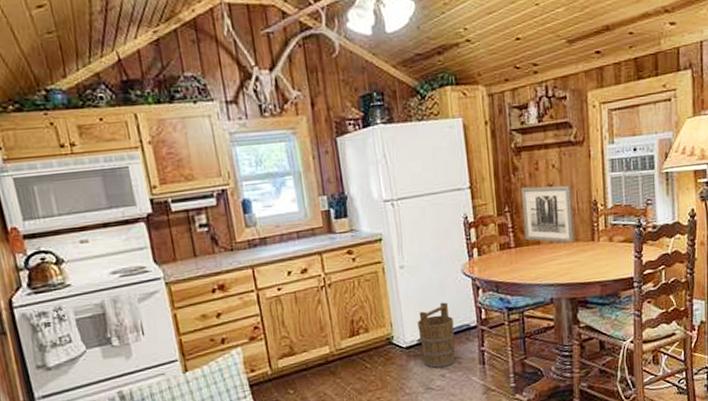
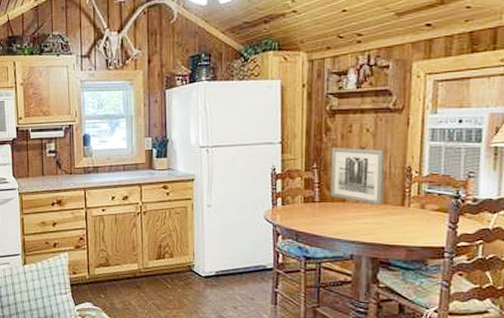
bucket: present [417,302,456,368] -> none [217,242,251,300]

